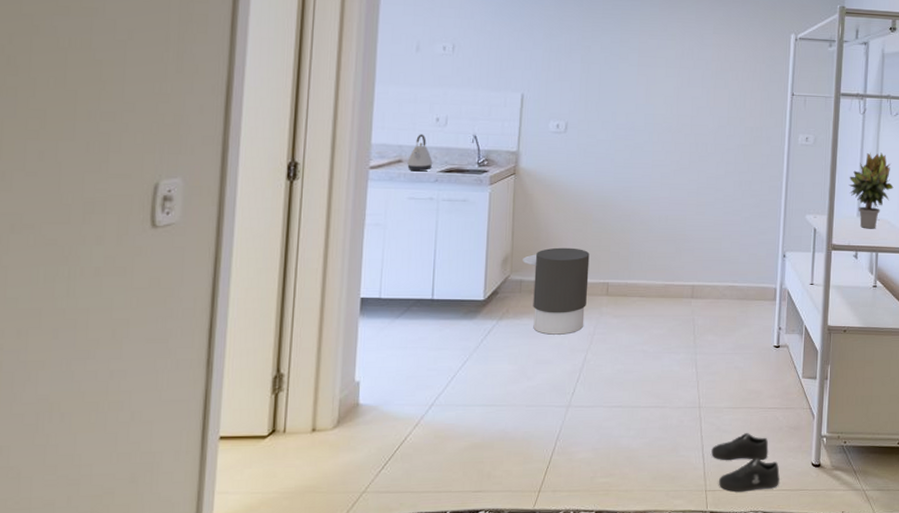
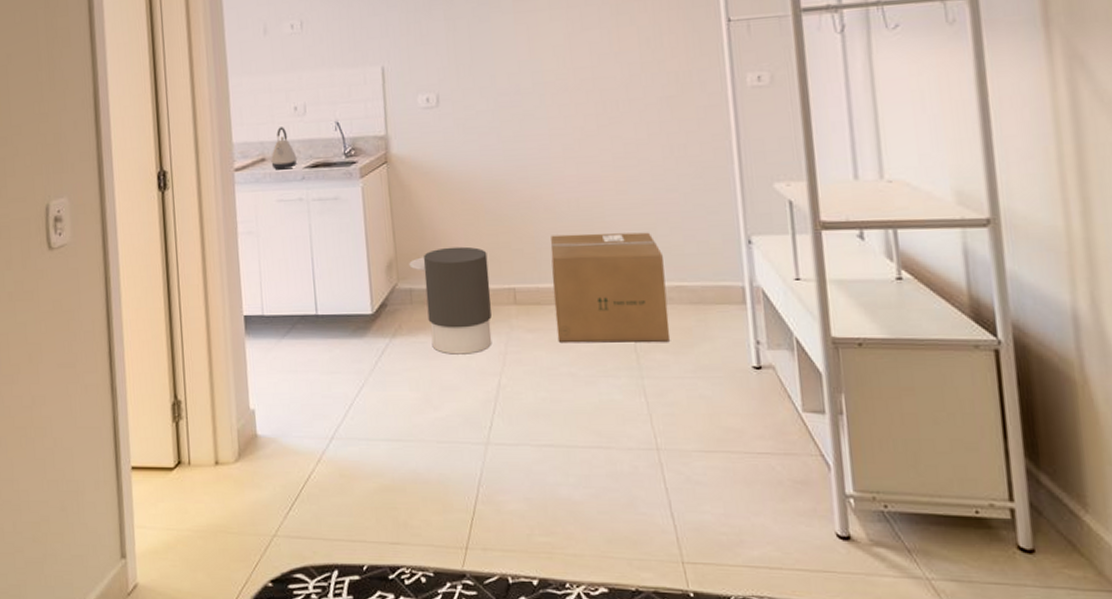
box: none [636,243,723,327] -> present [550,232,670,343]
shoe: present [711,433,780,491] -> none [683,487,790,567]
potted plant: present [848,152,894,229] -> none [833,84,908,196]

